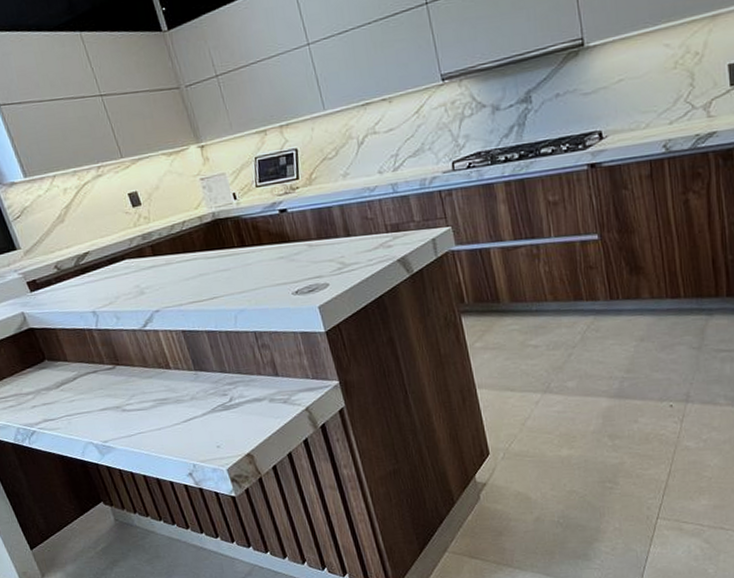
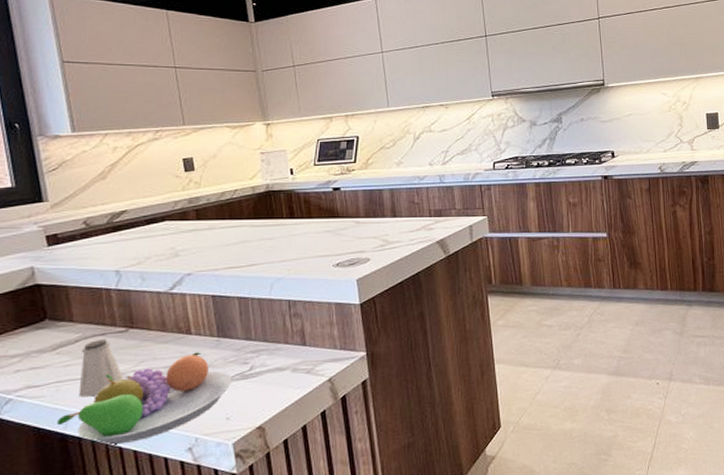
fruit bowl: none [75,385,216,470] -> present [56,352,233,445]
saltshaker: none [80,375,122,429] -> present [78,338,125,397]

